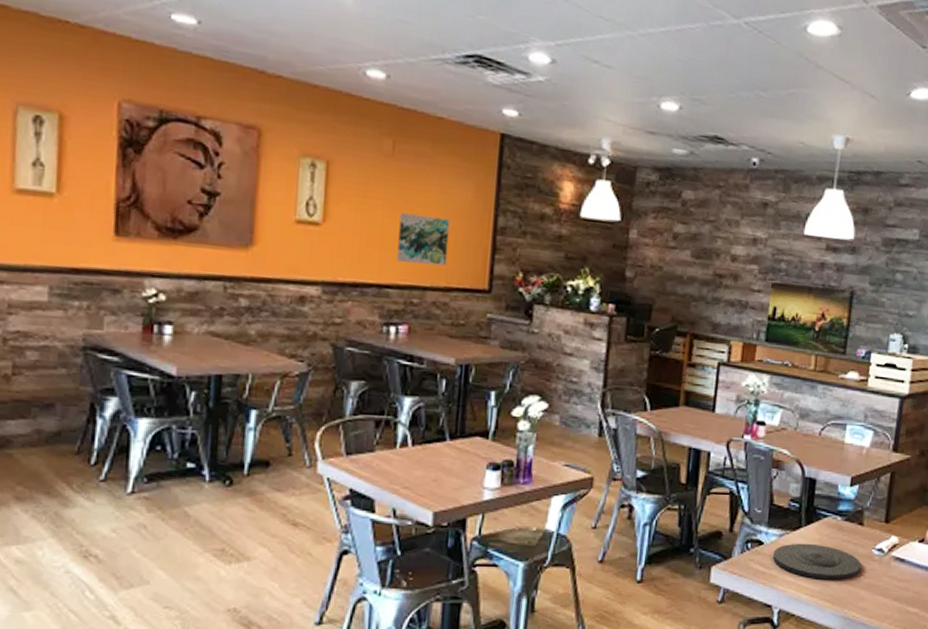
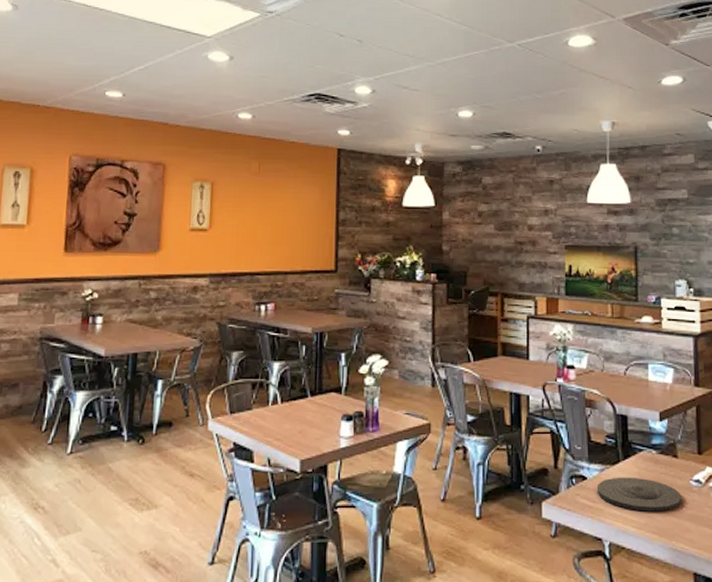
wall art: present [397,213,450,266] -> none [264,216,303,254]

